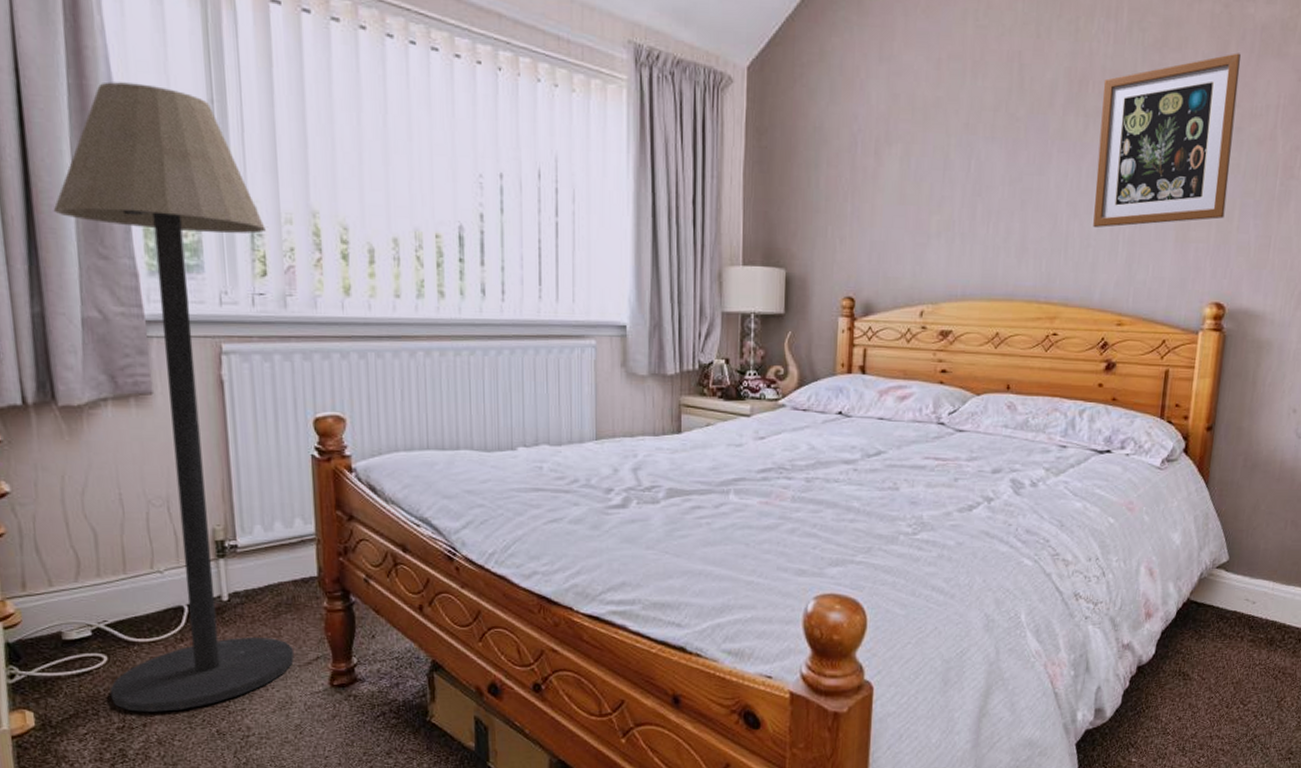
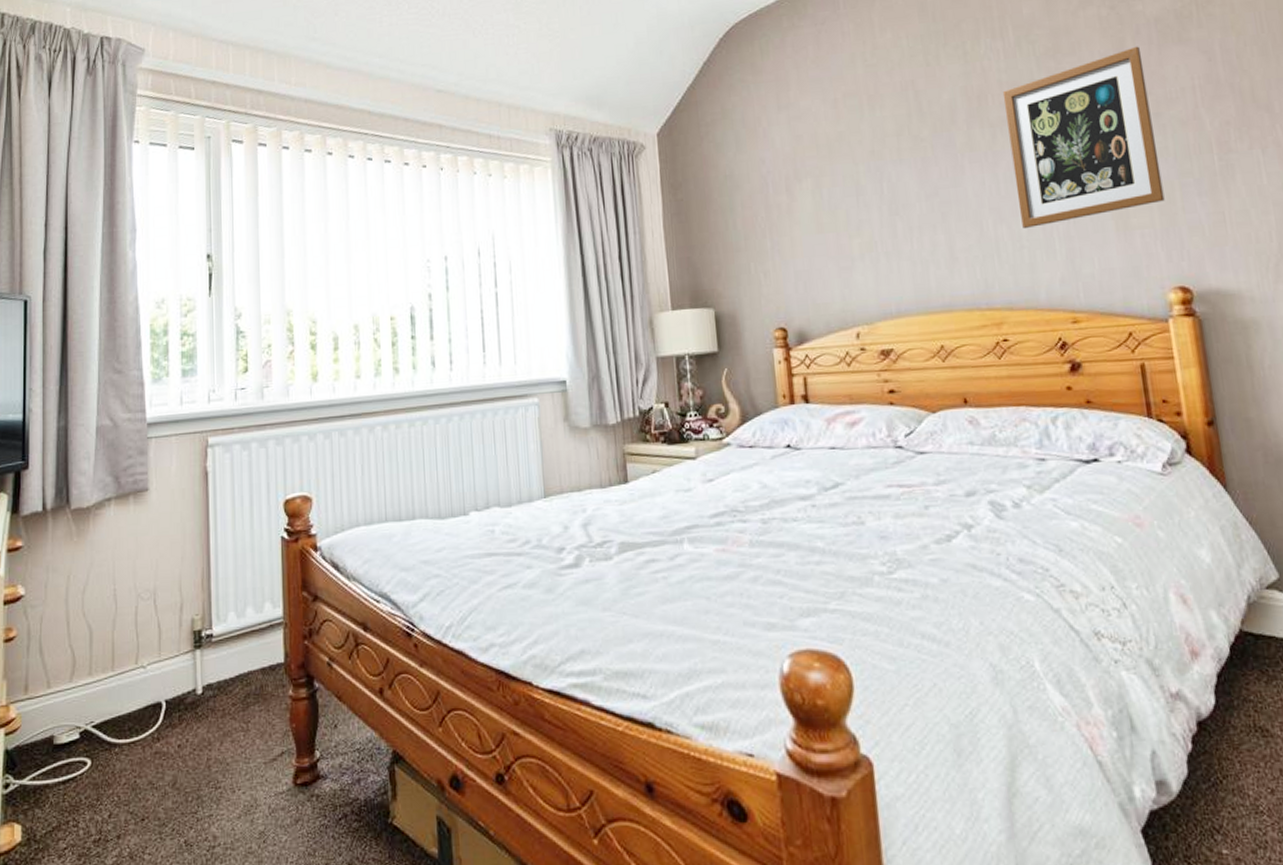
floor lamp: present [53,81,294,712] -> none [82,224,260,822]

